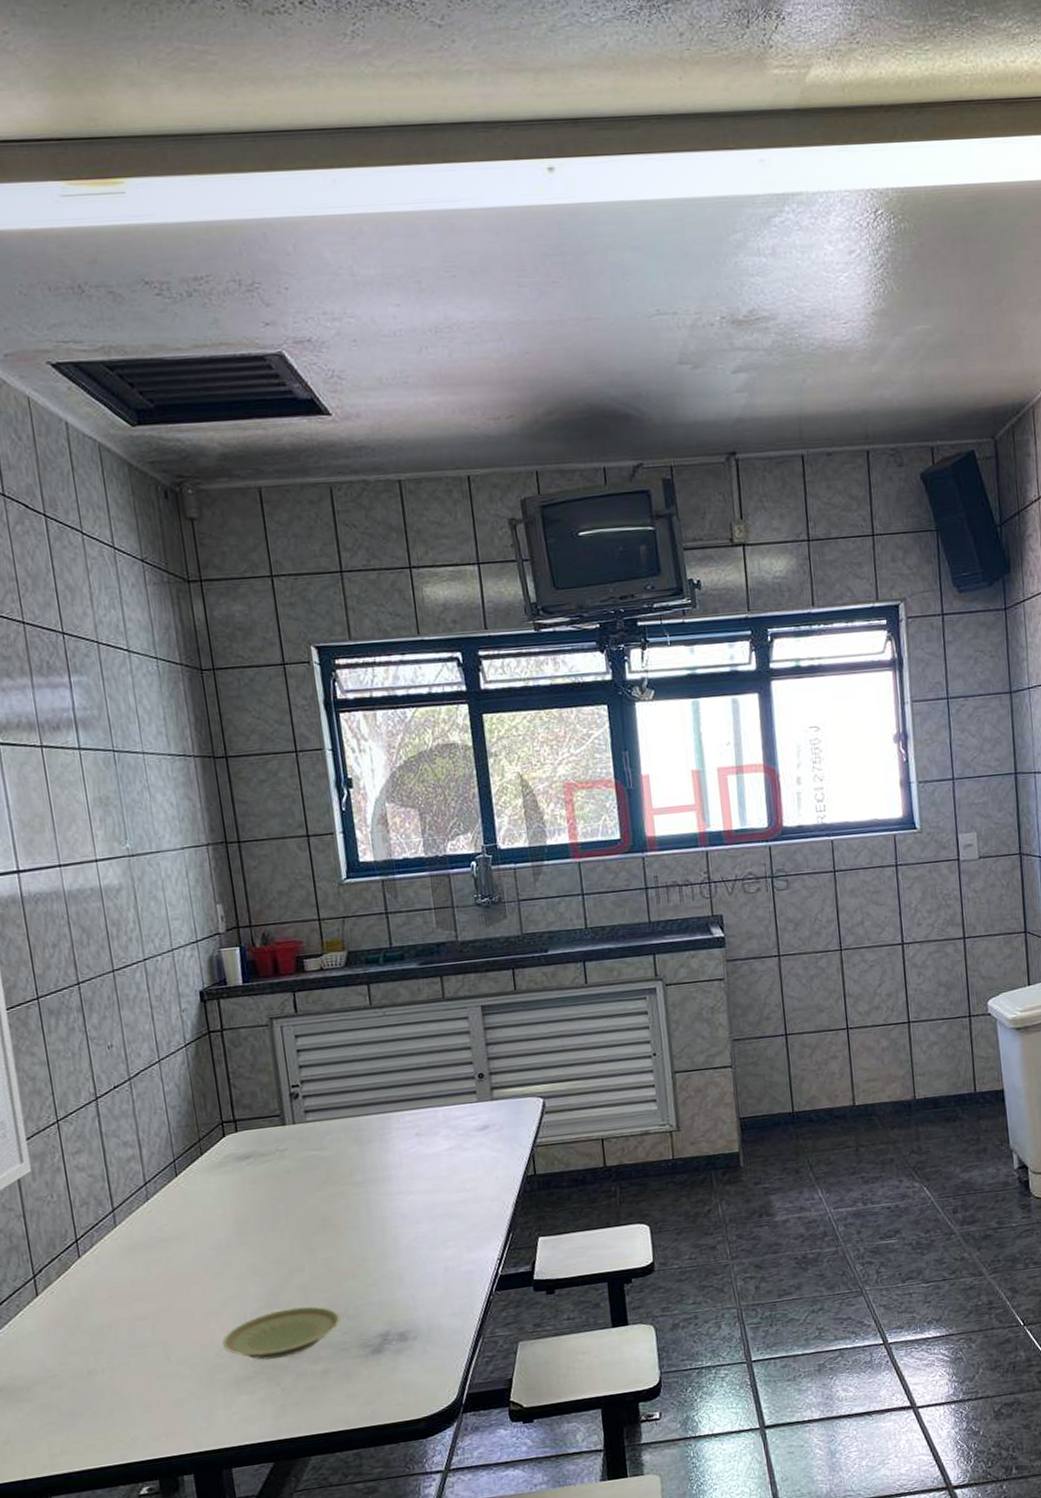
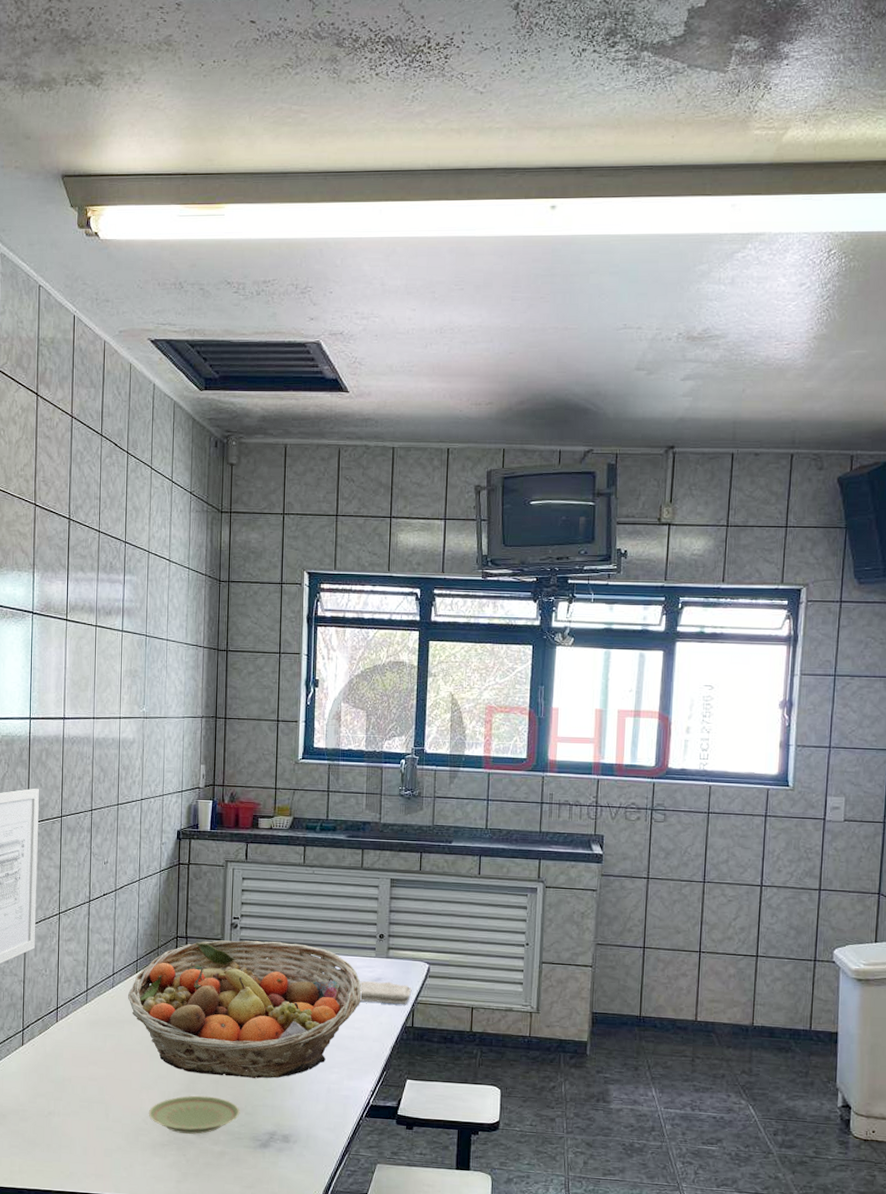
fruit basket: none [169,1102,469,1284] -> present [128,940,362,1079]
washcloth: none [463,1127,529,1157] -> present [360,981,412,1005]

